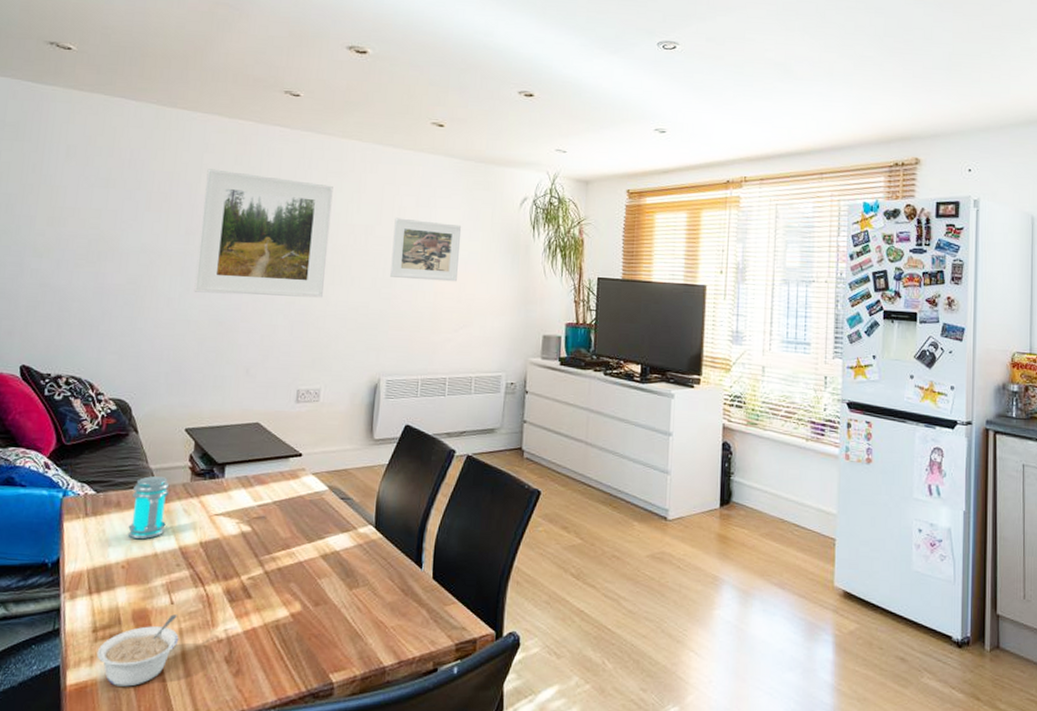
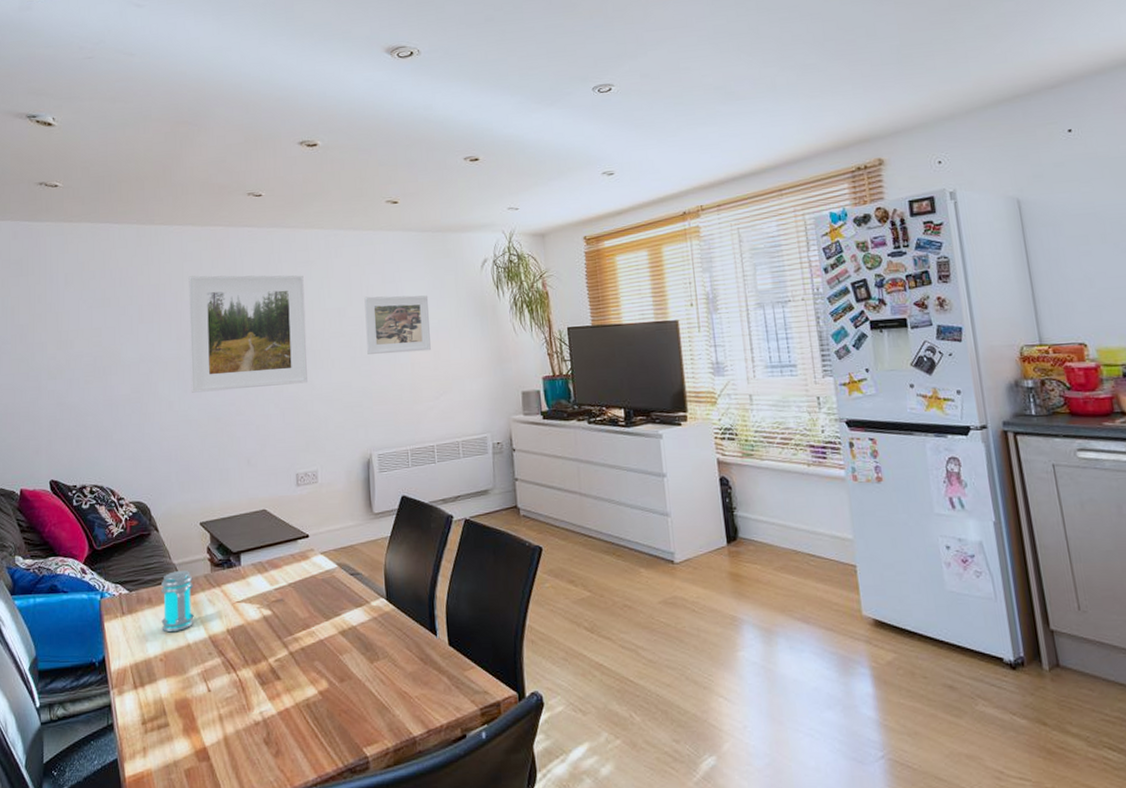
legume: present [96,614,179,687] -> none [148,701,220,775]

